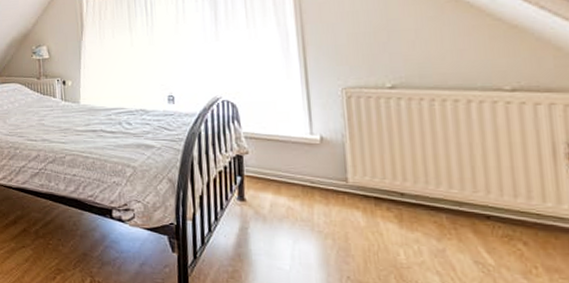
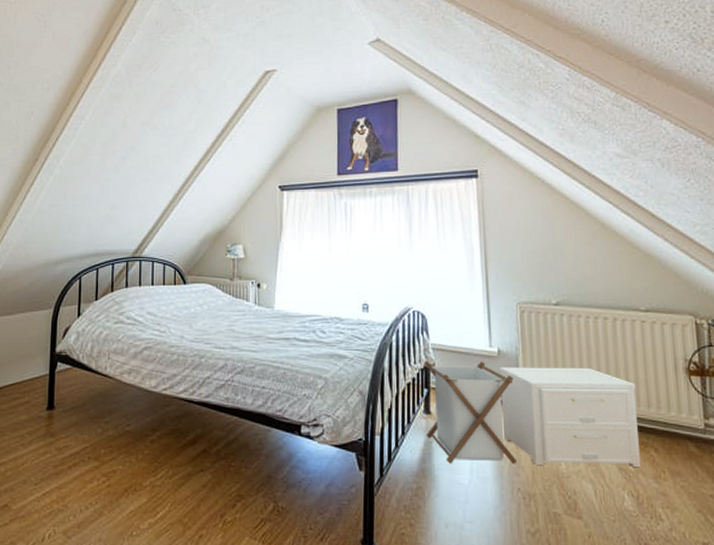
laundry basket: none [237,149,345,252] -> present [425,361,517,464]
side table: none [322,154,504,262] -> present [499,367,641,468]

